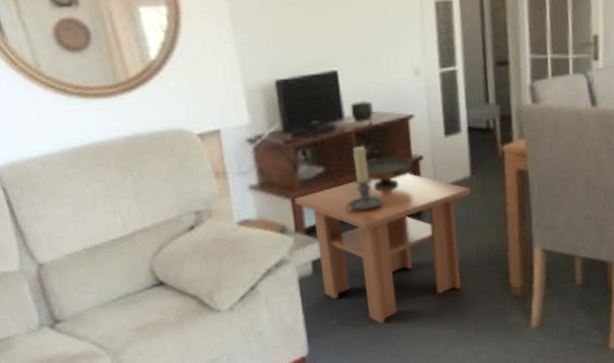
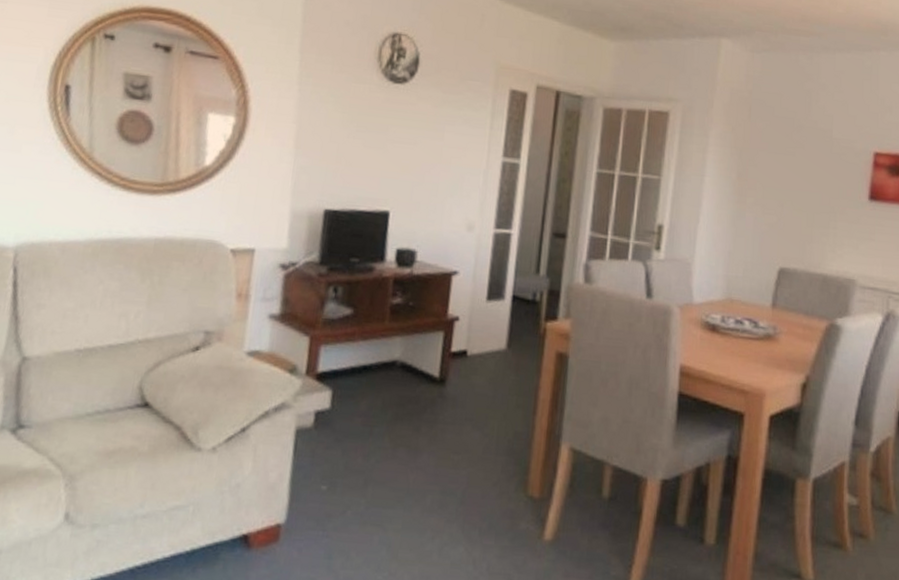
coffee table: present [295,173,471,323] -> none [313,330,503,501]
candle holder: present [345,146,383,213] -> none [364,293,407,366]
decorative bowl: present [366,156,412,190] -> none [396,309,447,346]

